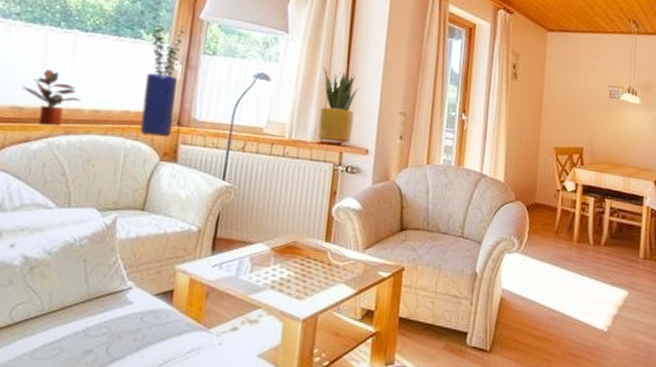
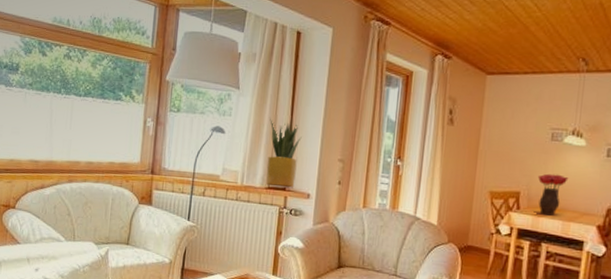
potted plant: present [22,69,81,126] -> none [37,129,78,176]
vase: present [139,20,185,137] -> none [123,83,155,184]
bouquet: none [598,130,627,171] -> present [537,173,569,216]

